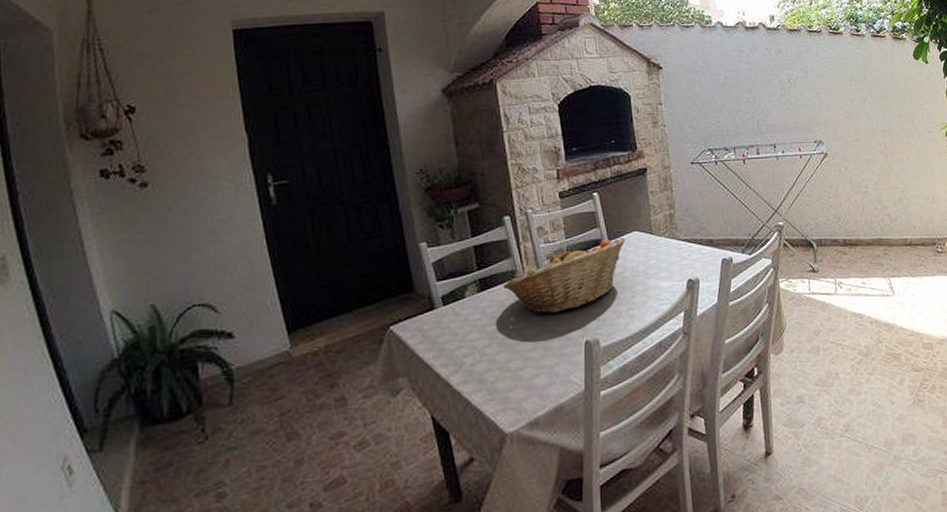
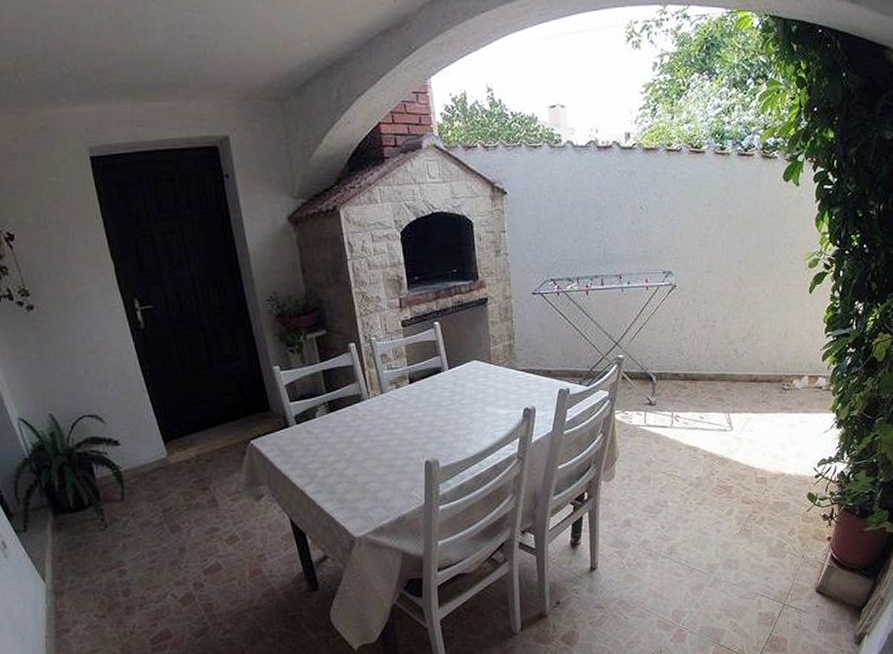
fruit basket: present [503,237,626,314] -> none [350,365,466,435]

